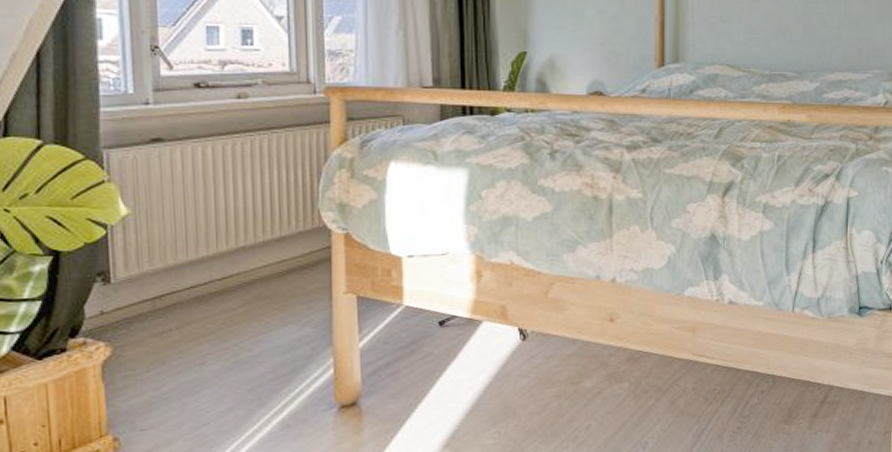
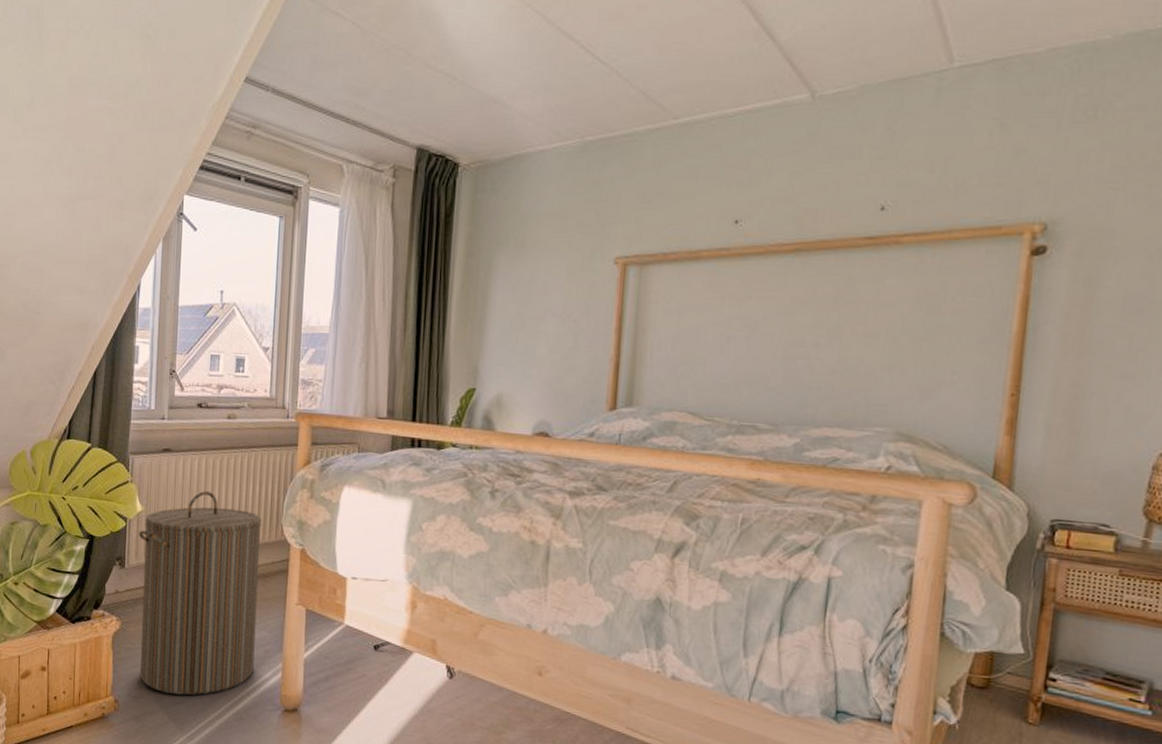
laundry hamper: none [125,183,299,418] -> present [138,491,262,696]

